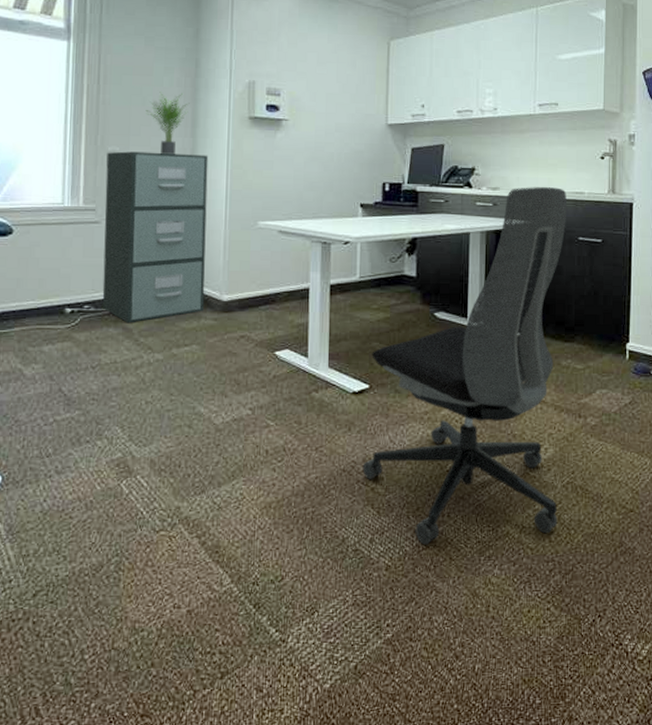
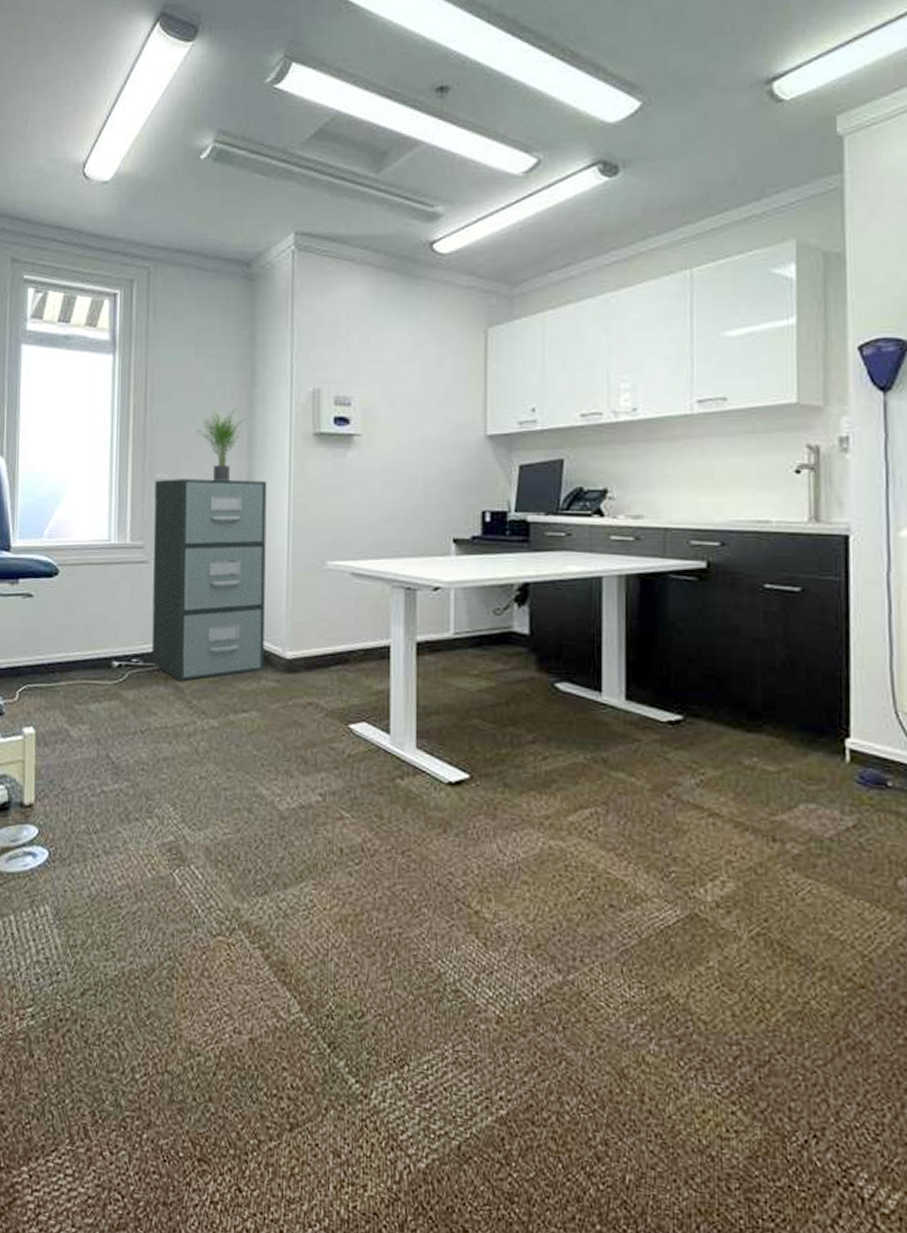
office chair: present [362,187,567,545] -> none [463,514,744,1004]

